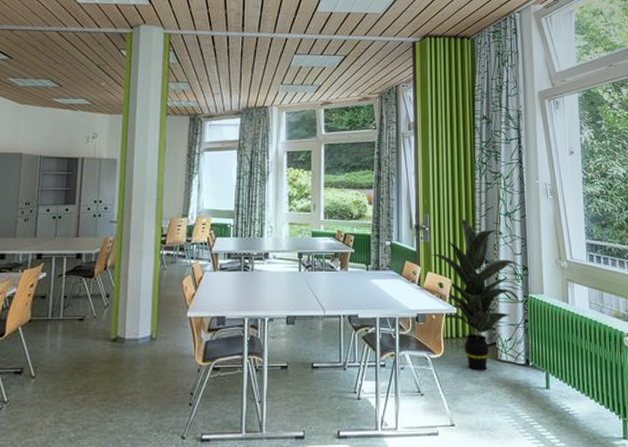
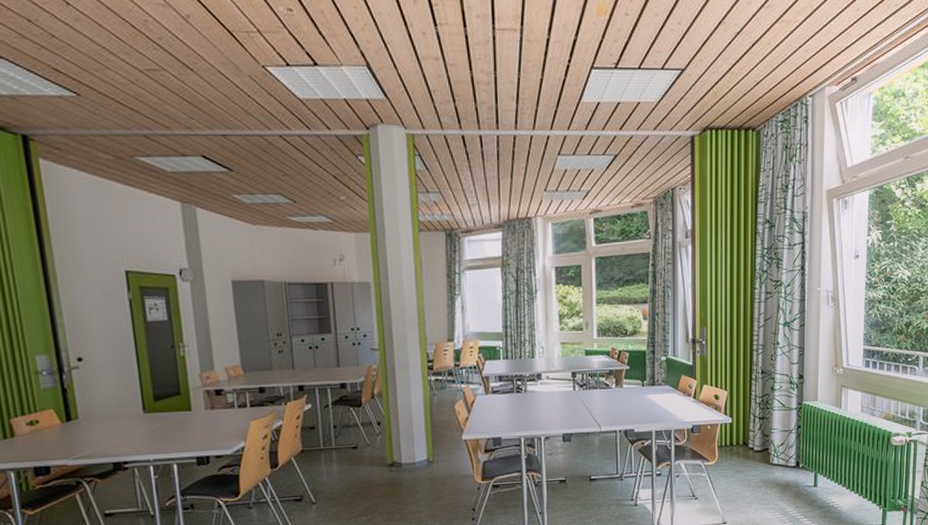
indoor plant: present [431,219,523,371] -> none [707,330,799,475]

